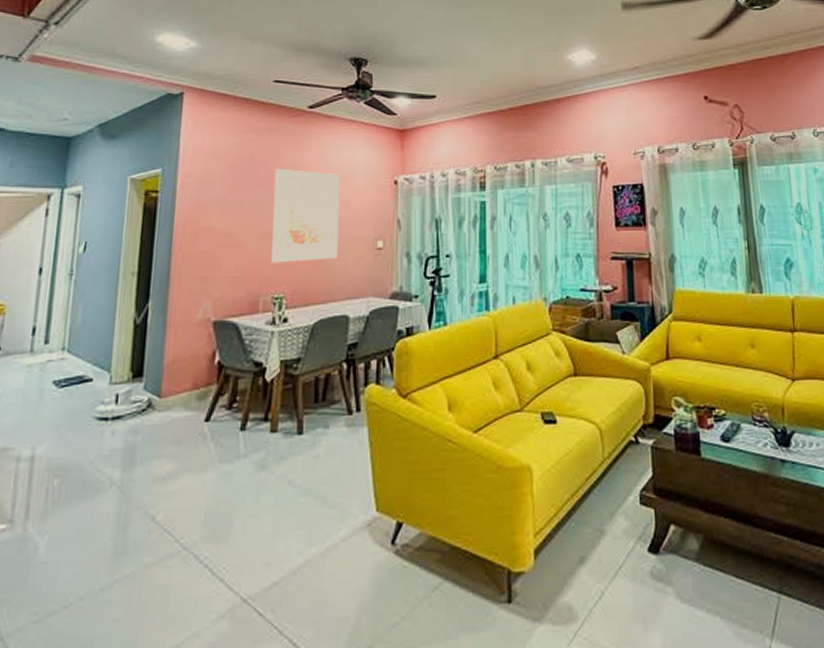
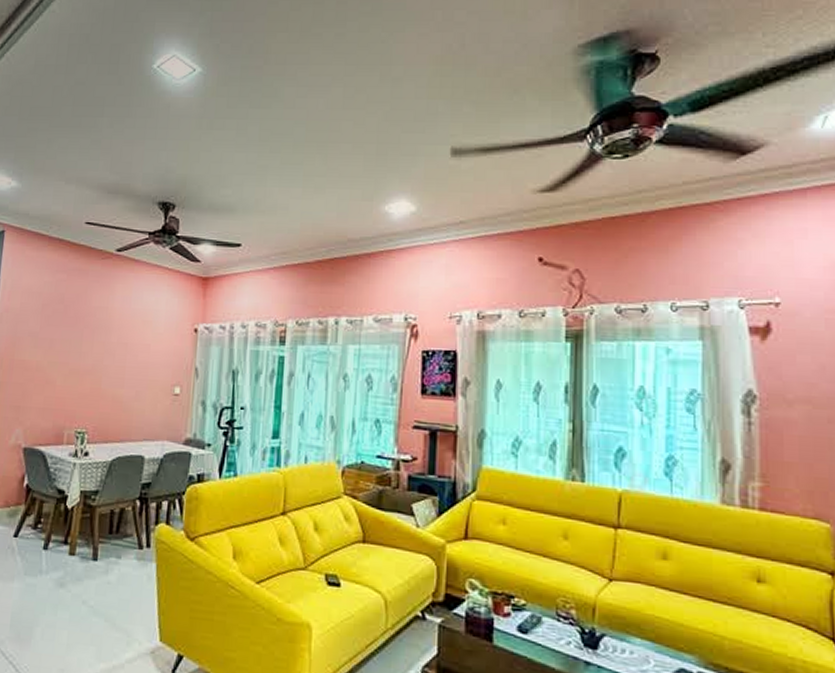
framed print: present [271,168,340,263] -> none [76,308,143,401]

